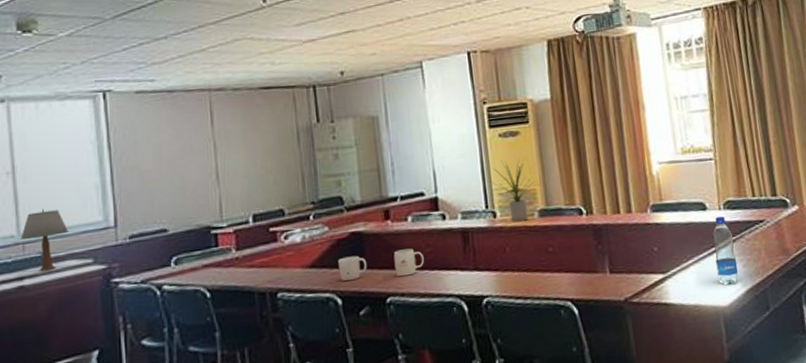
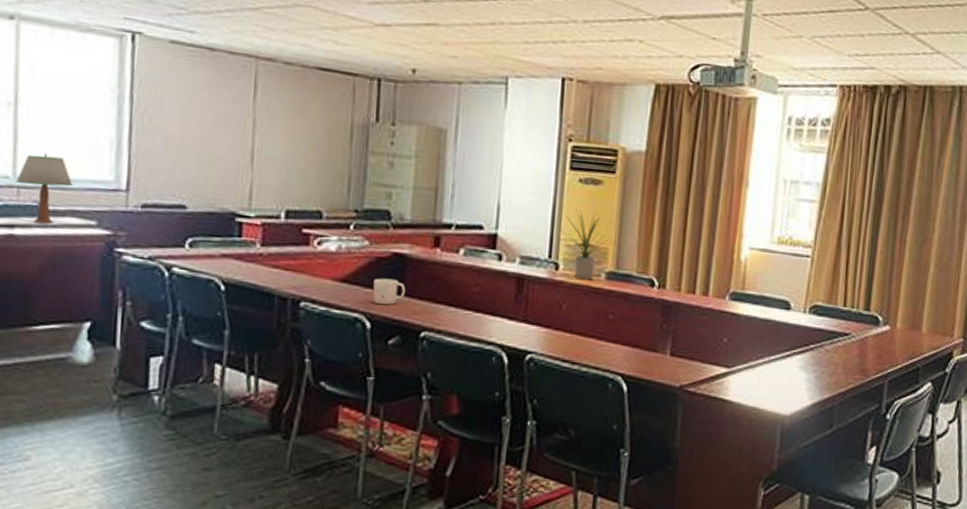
mug: present [393,248,425,277] -> none [435,282,471,313]
bottle: present [712,216,739,286] -> none [785,320,813,395]

